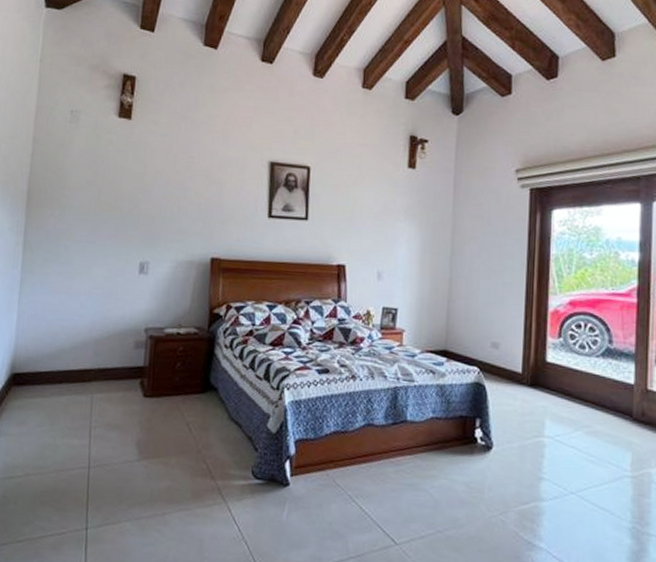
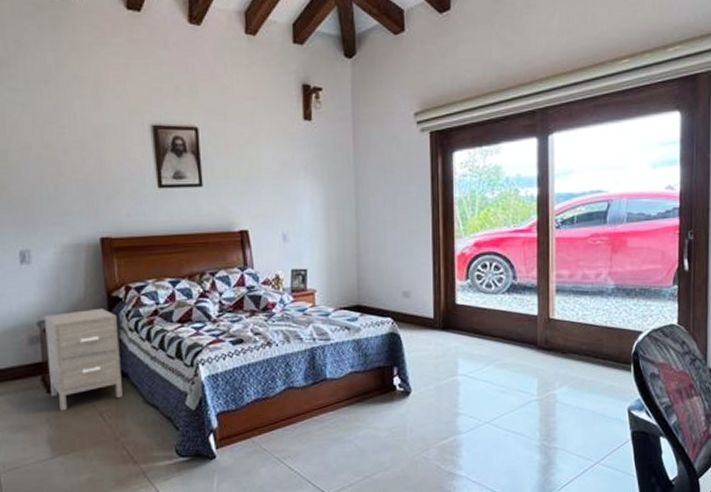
nightstand: none [146,322,216,416] -> present [44,307,123,411]

